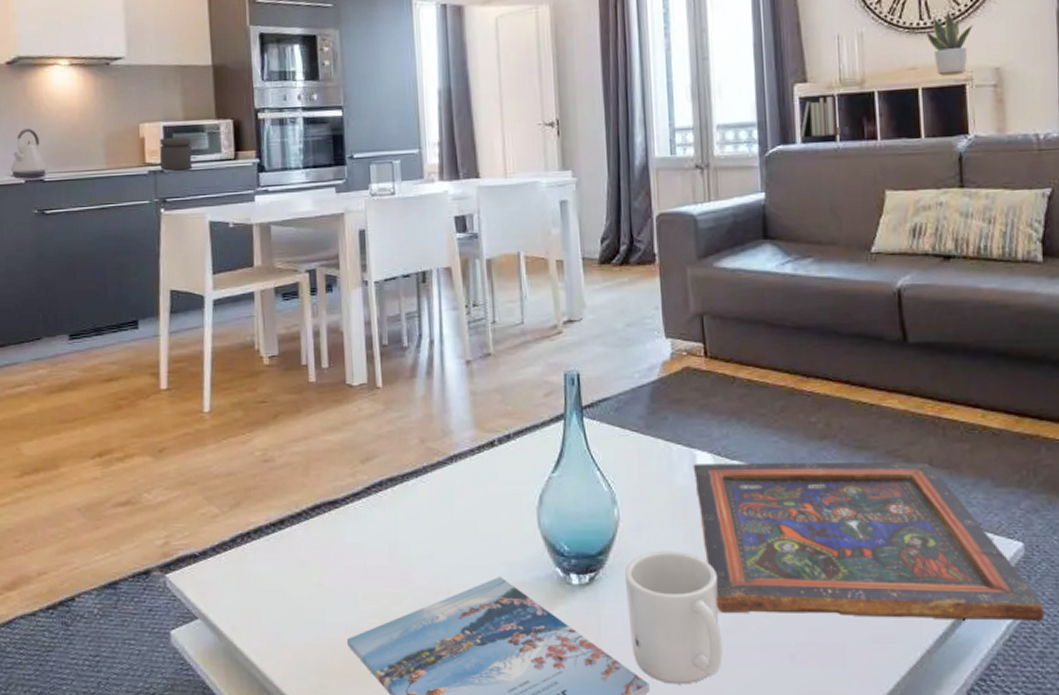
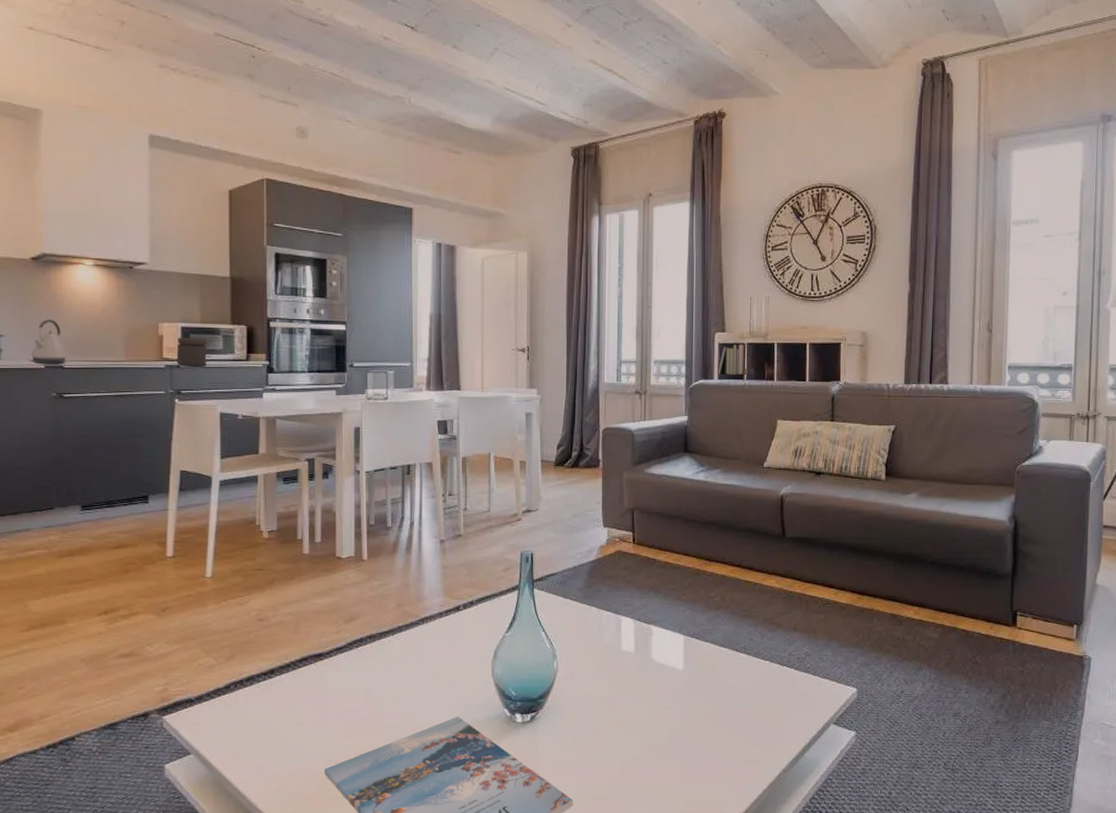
mug: present [624,550,723,685] -> none [559,695,632,800]
painted panel: present [693,462,1045,622] -> none [618,627,868,747]
potted plant: present [927,9,974,76] -> none [816,284,849,335]

